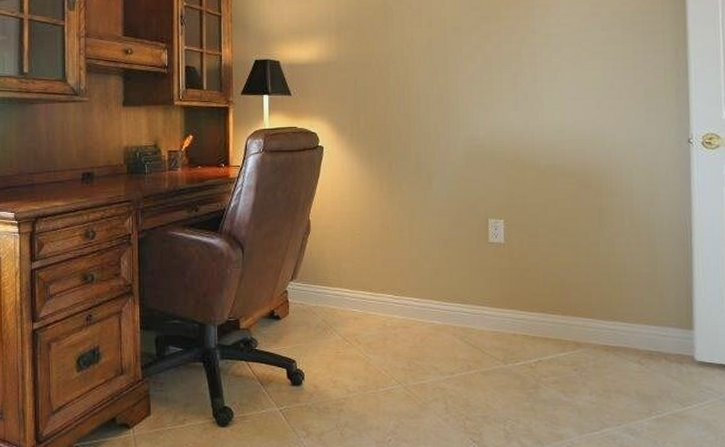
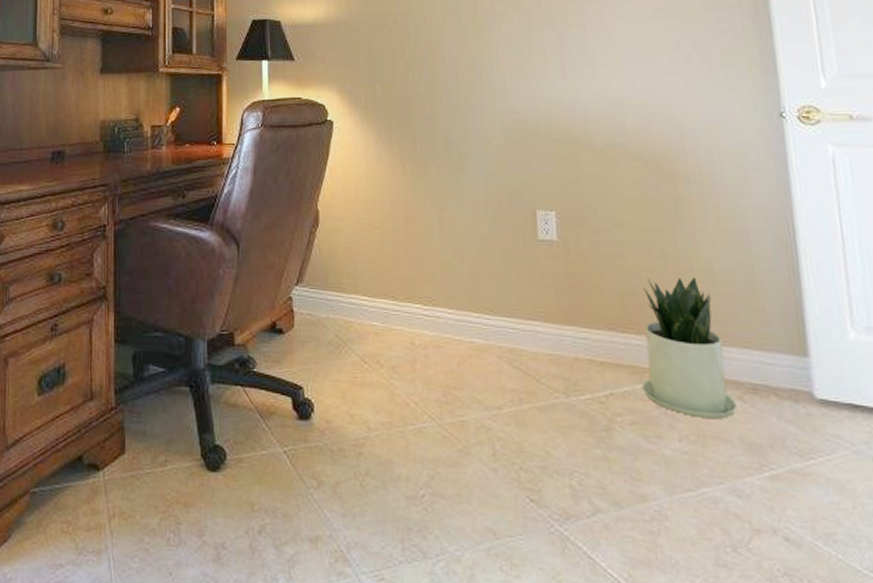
planter: none [563,270,636,377] -> present [641,277,738,418]

